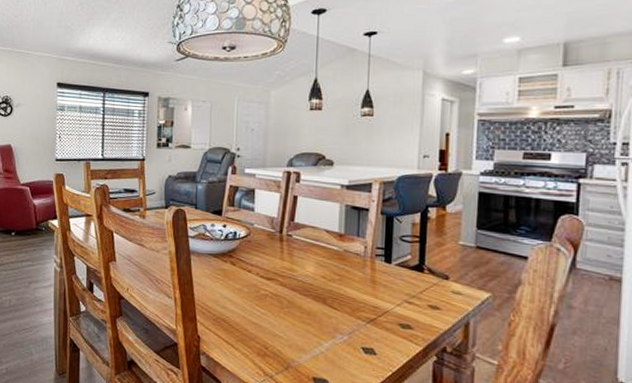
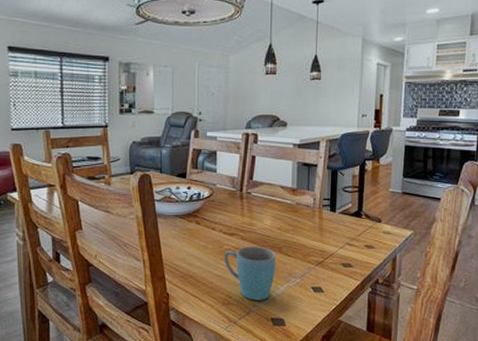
mug: none [260,293,319,356] -> present [223,246,276,301]

